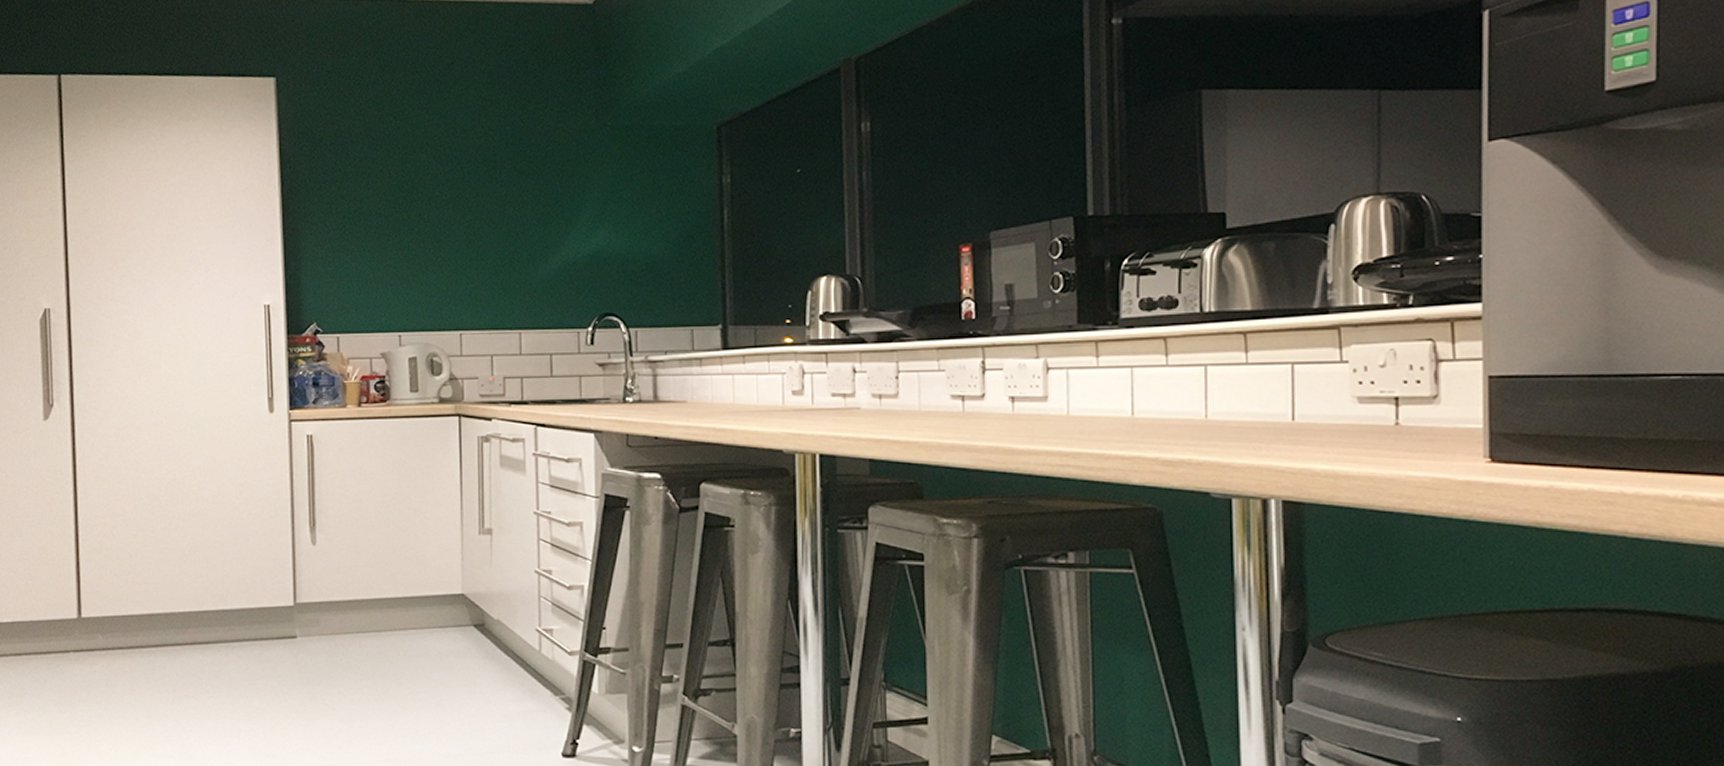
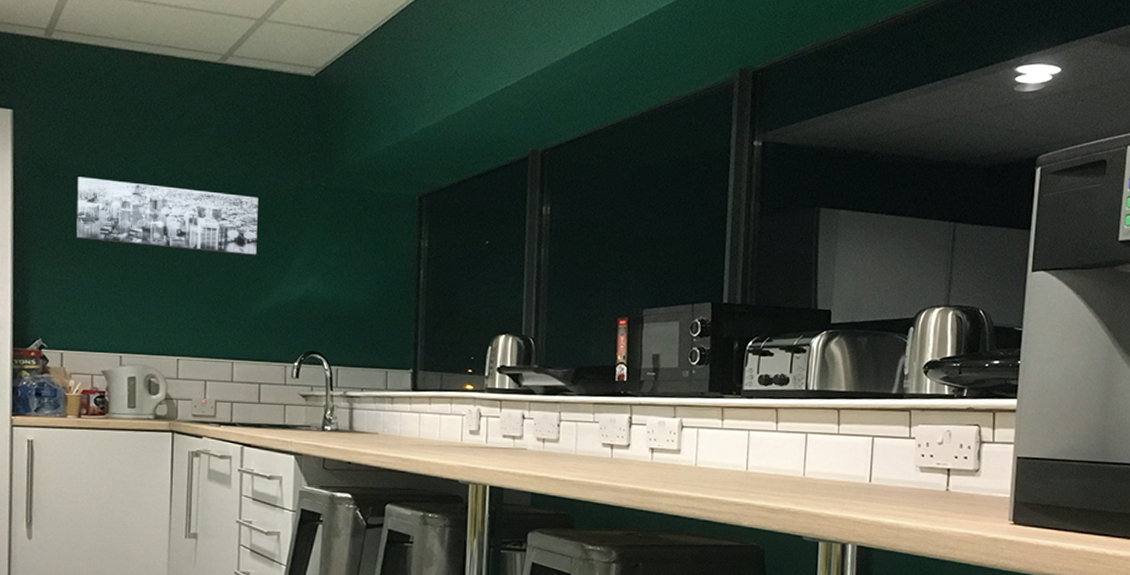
wall art: none [344,142,540,211] -> present [76,177,258,255]

